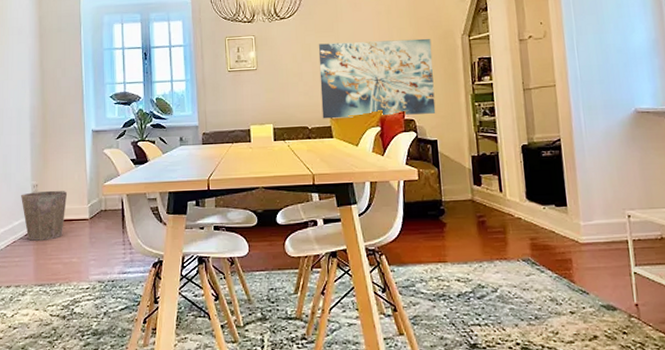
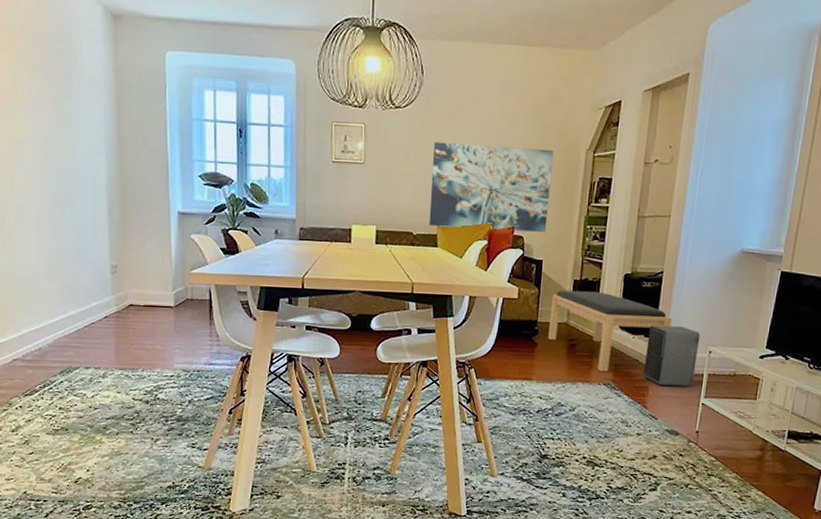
waste bin: present [21,190,68,241] -> none [99,273,151,325]
bench: none [452,165,582,247] -> present [548,290,673,372]
speaker: none [558,192,619,257] -> present [643,325,701,388]

